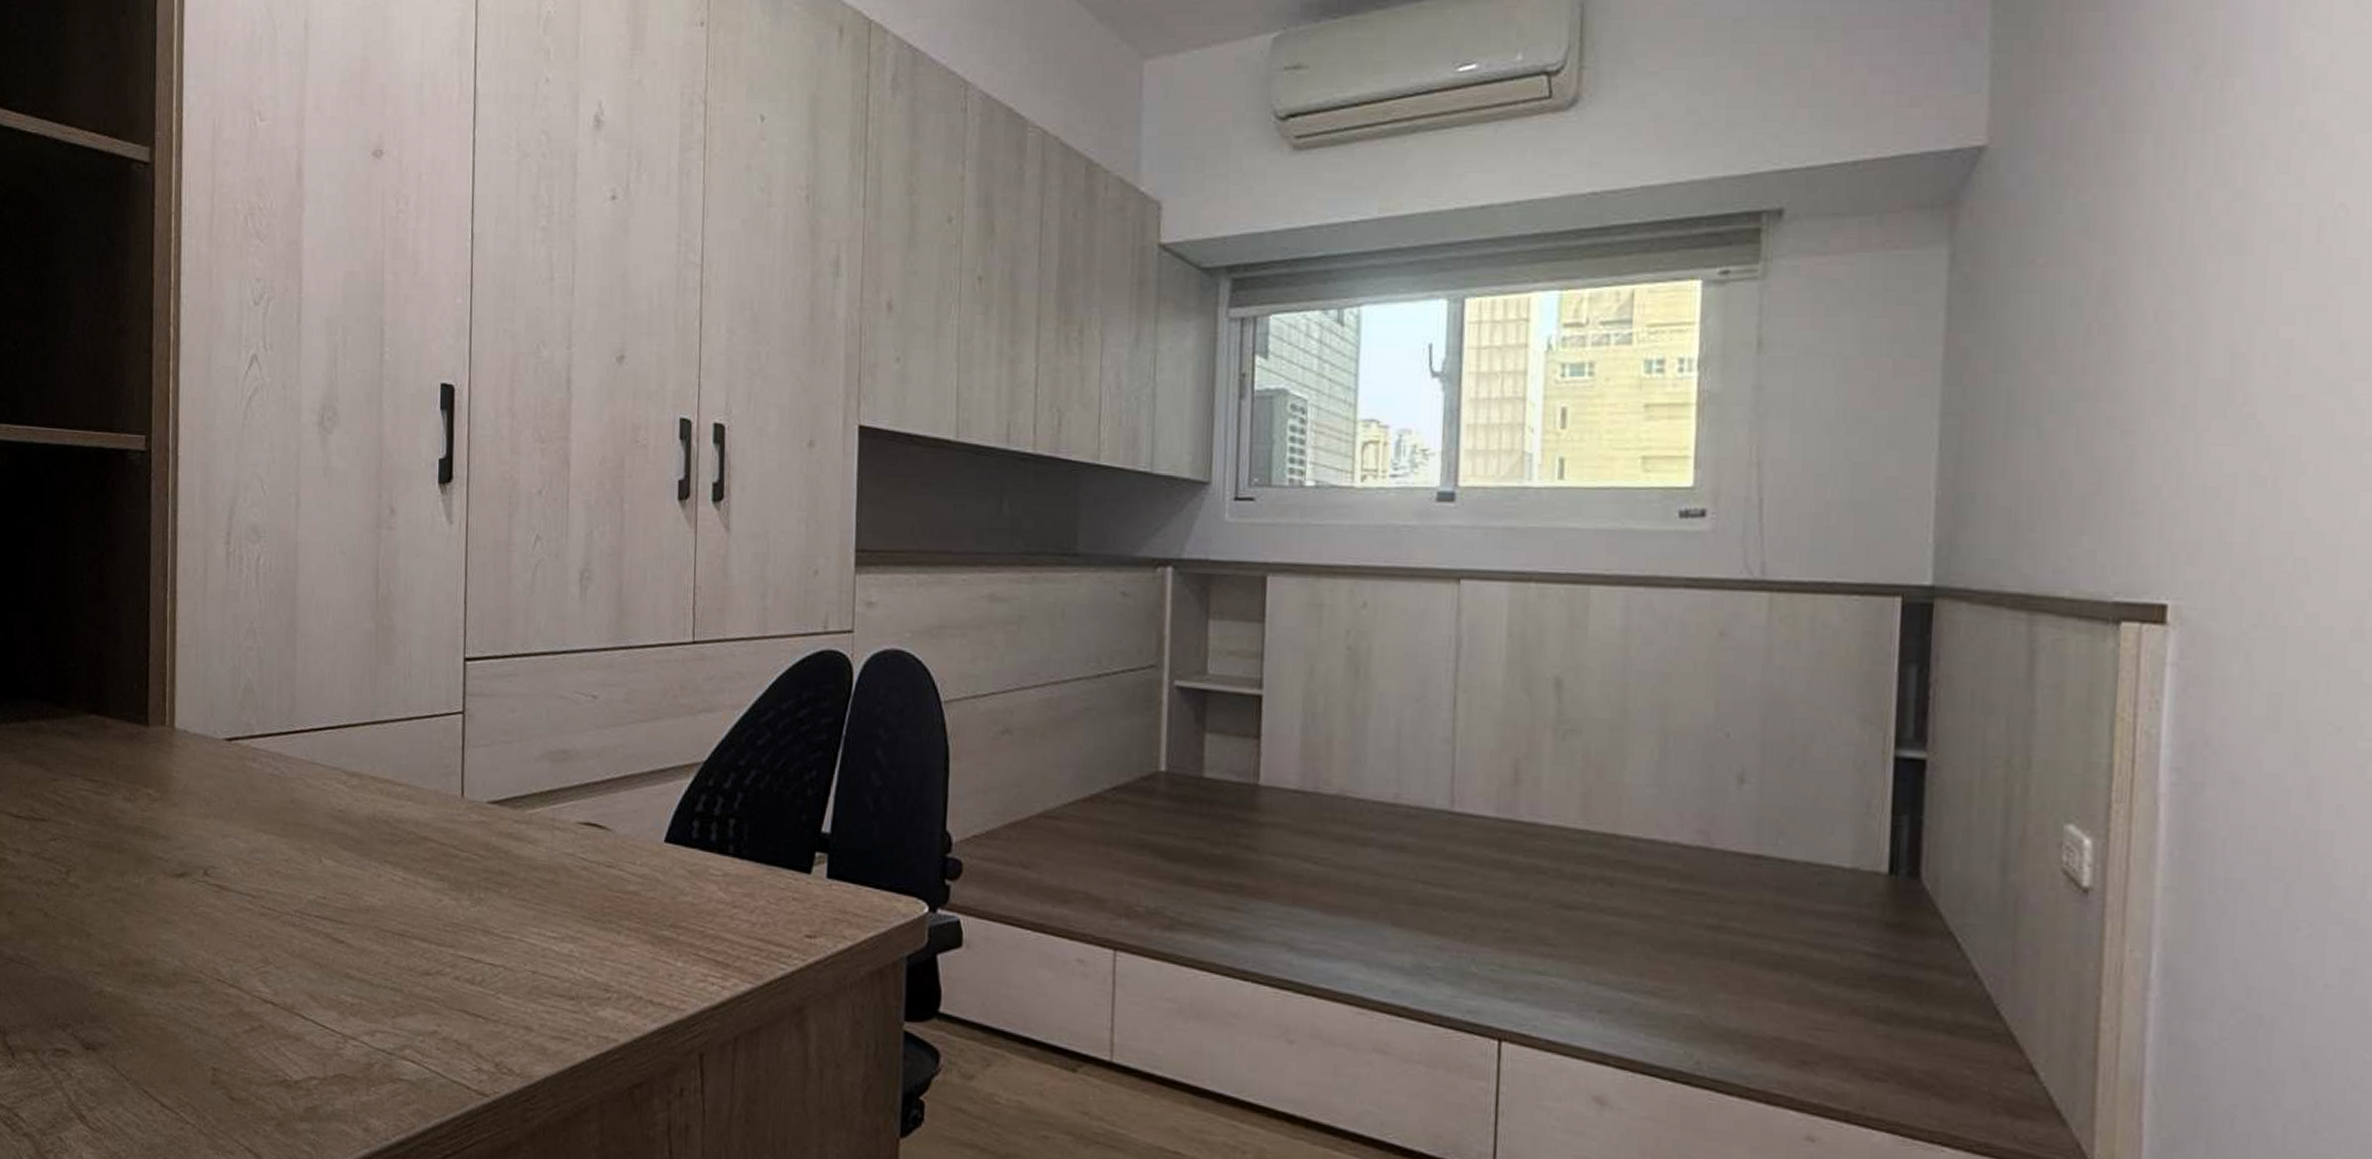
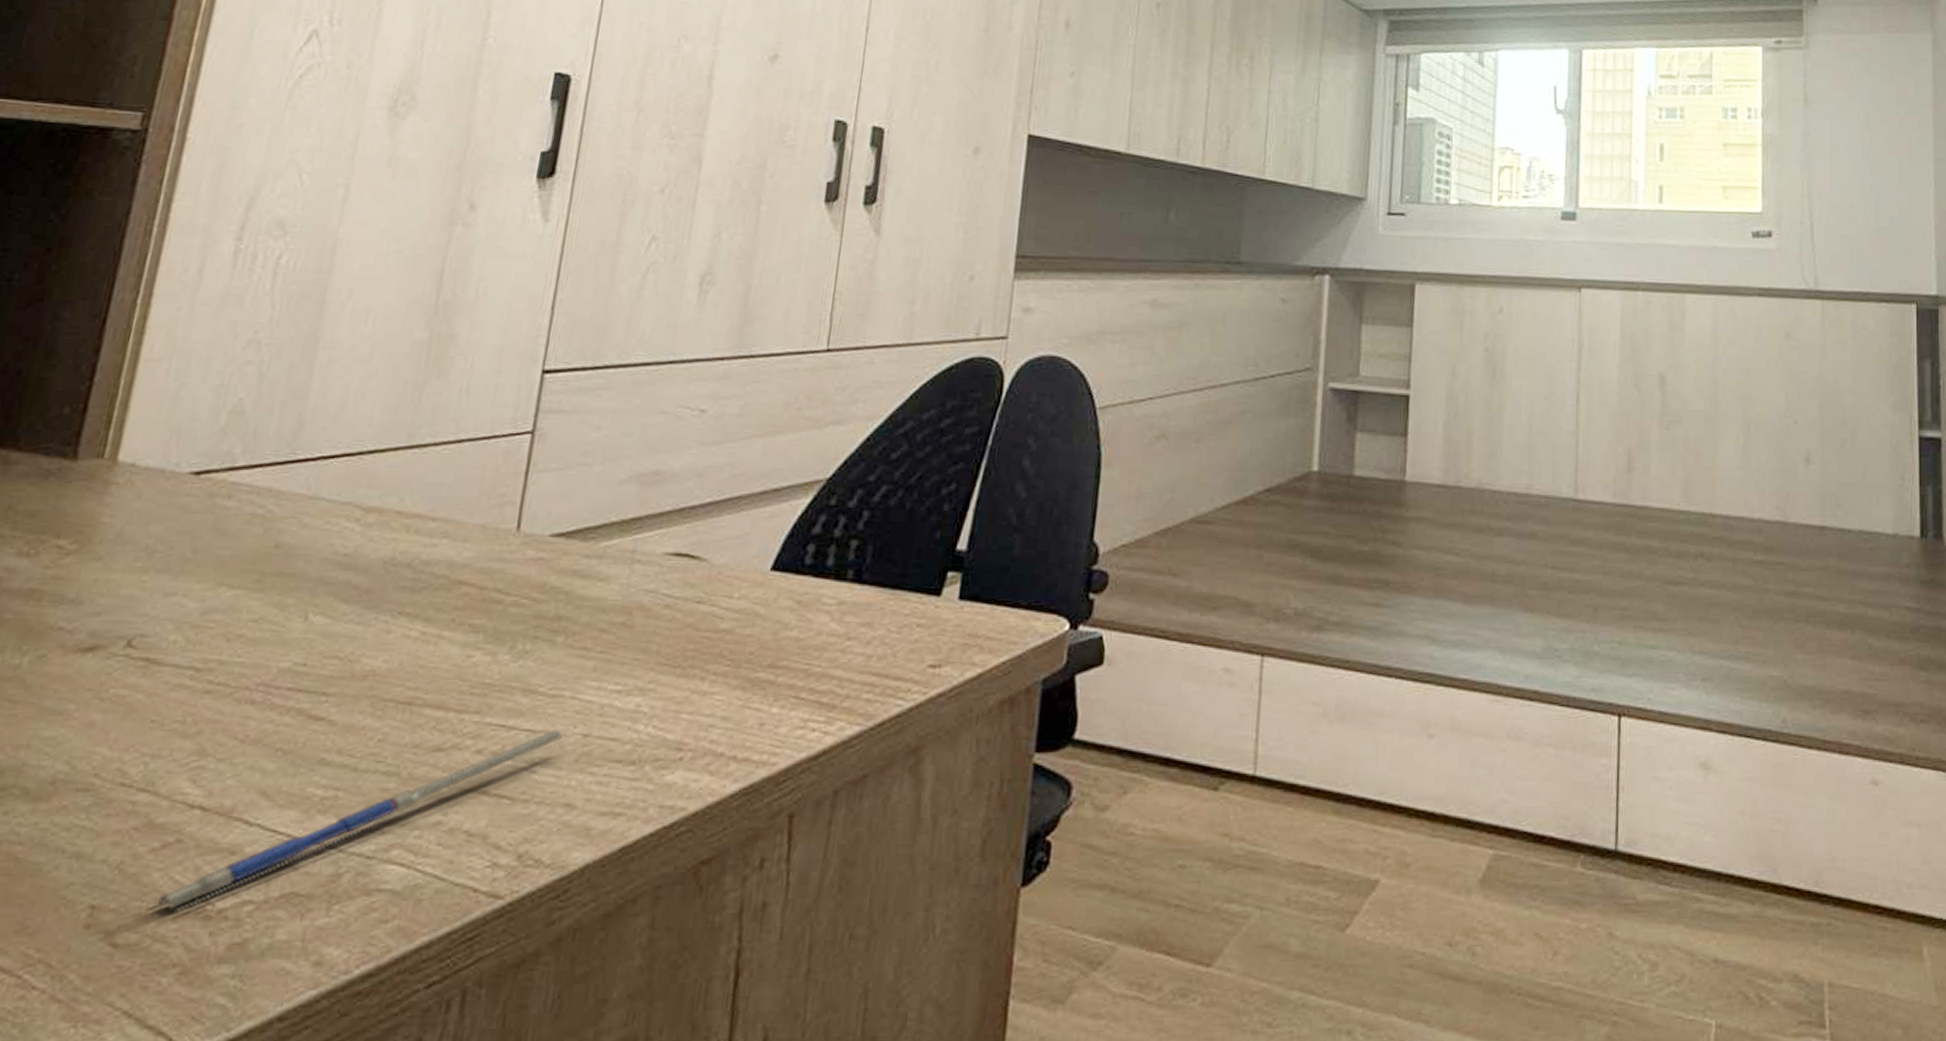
pen: none [250,964,520,1079] -> present [150,728,567,911]

